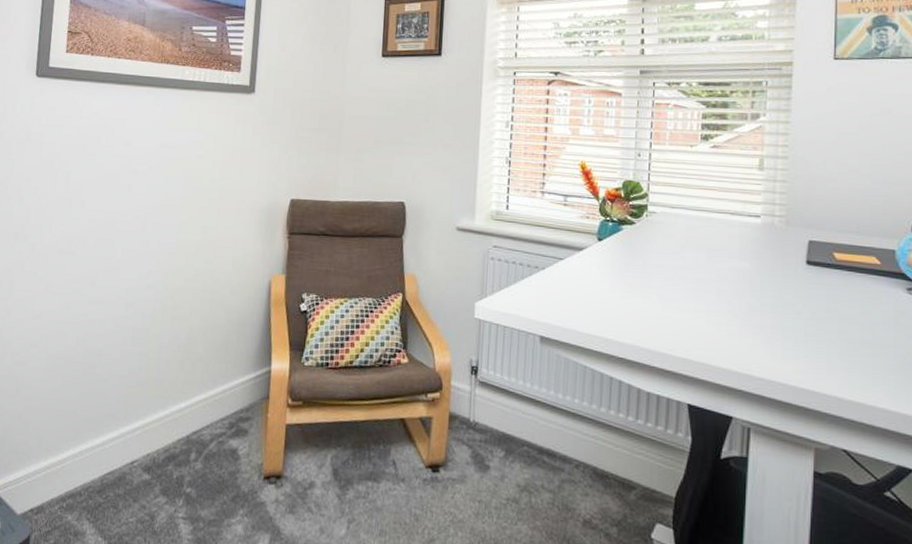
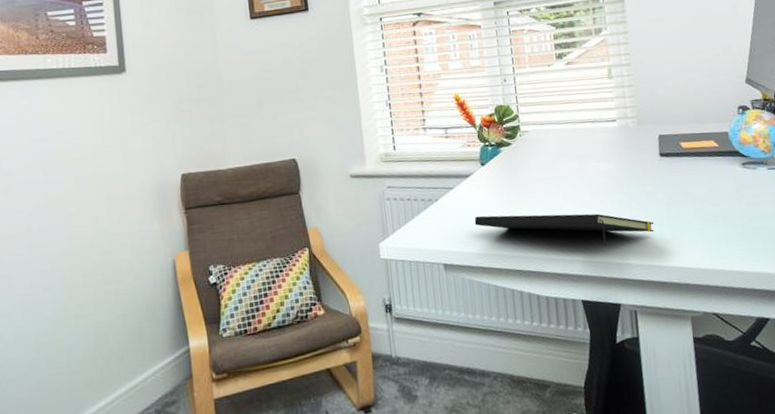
notepad: none [581,293,787,351] -> present [474,213,654,246]

